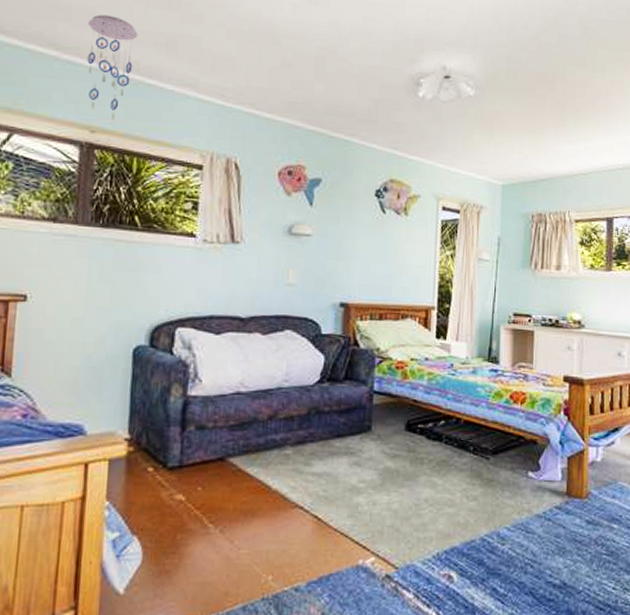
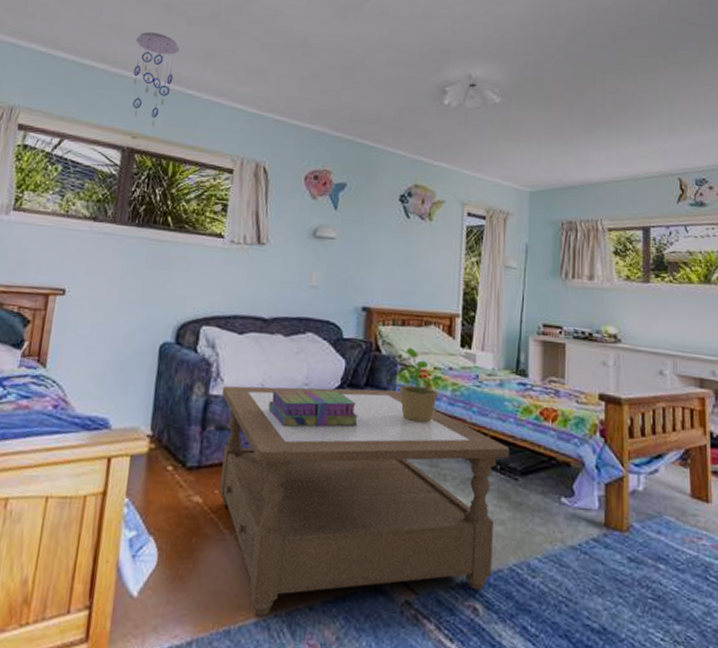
coffee table: none [200,382,481,601] -> present [220,386,509,616]
stack of books: none [248,385,338,423] -> present [268,389,358,428]
potted plant: none [371,340,421,412] -> present [393,347,444,423]

